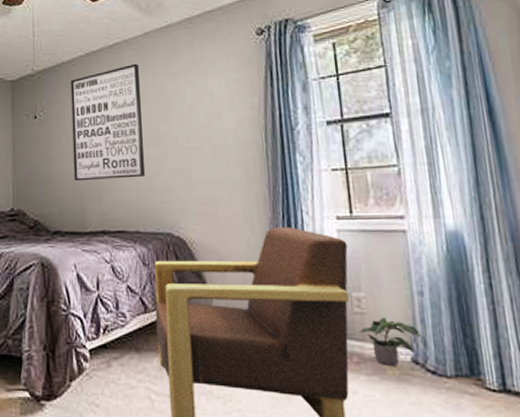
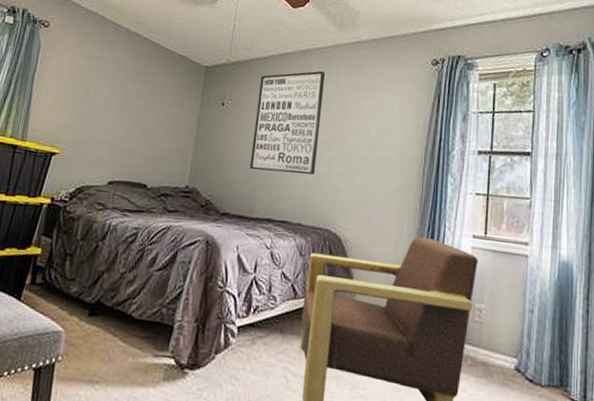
potted plant: present [359,317,422,366] -> none [476,327,527,371]

